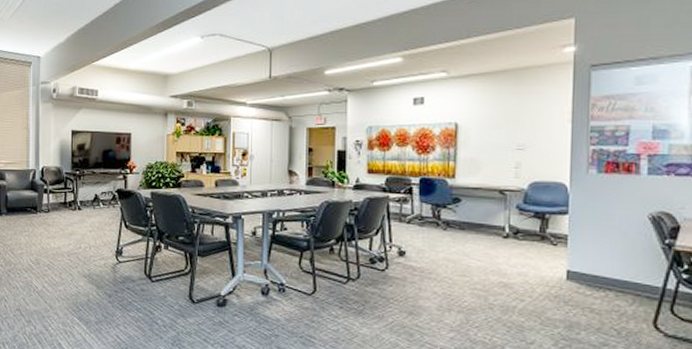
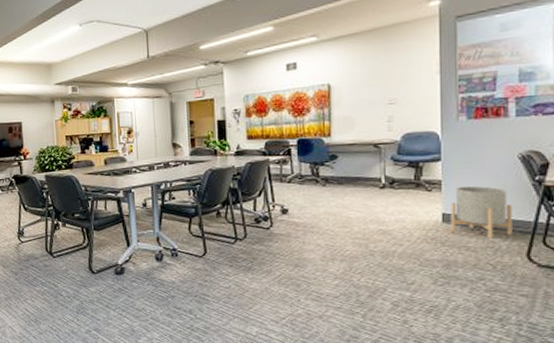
planter: none [575,243,640,302] -> present [450,185,512,239]

